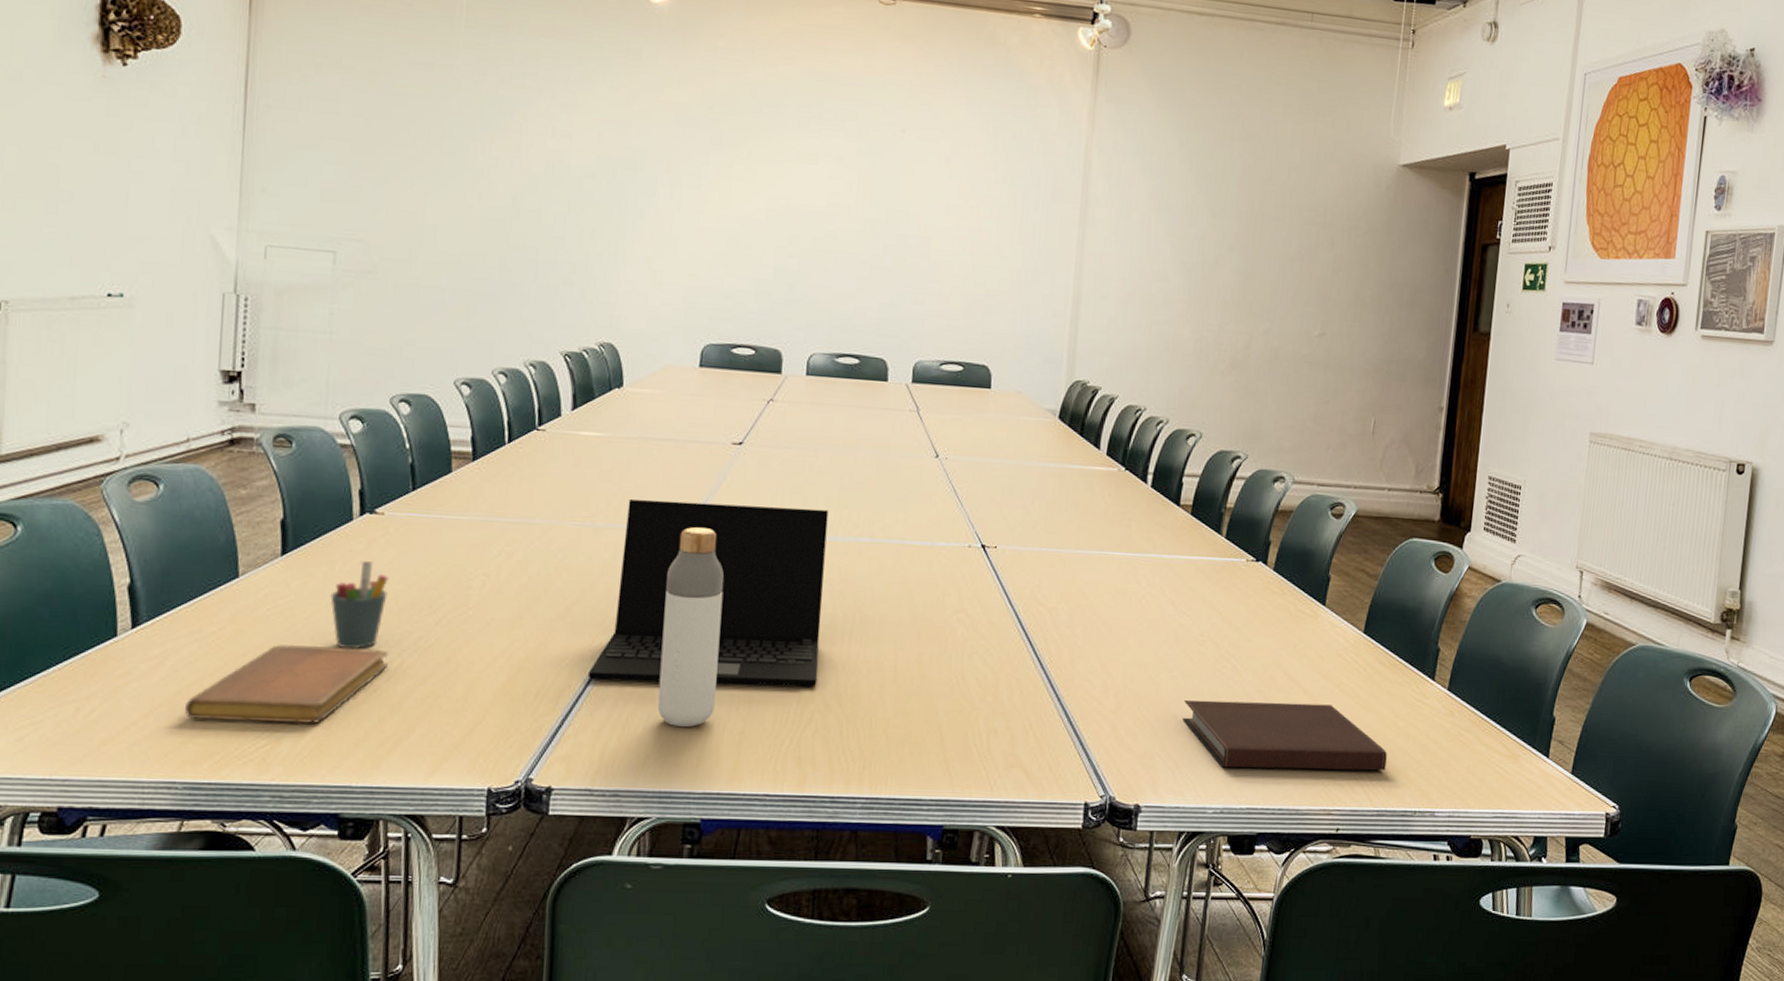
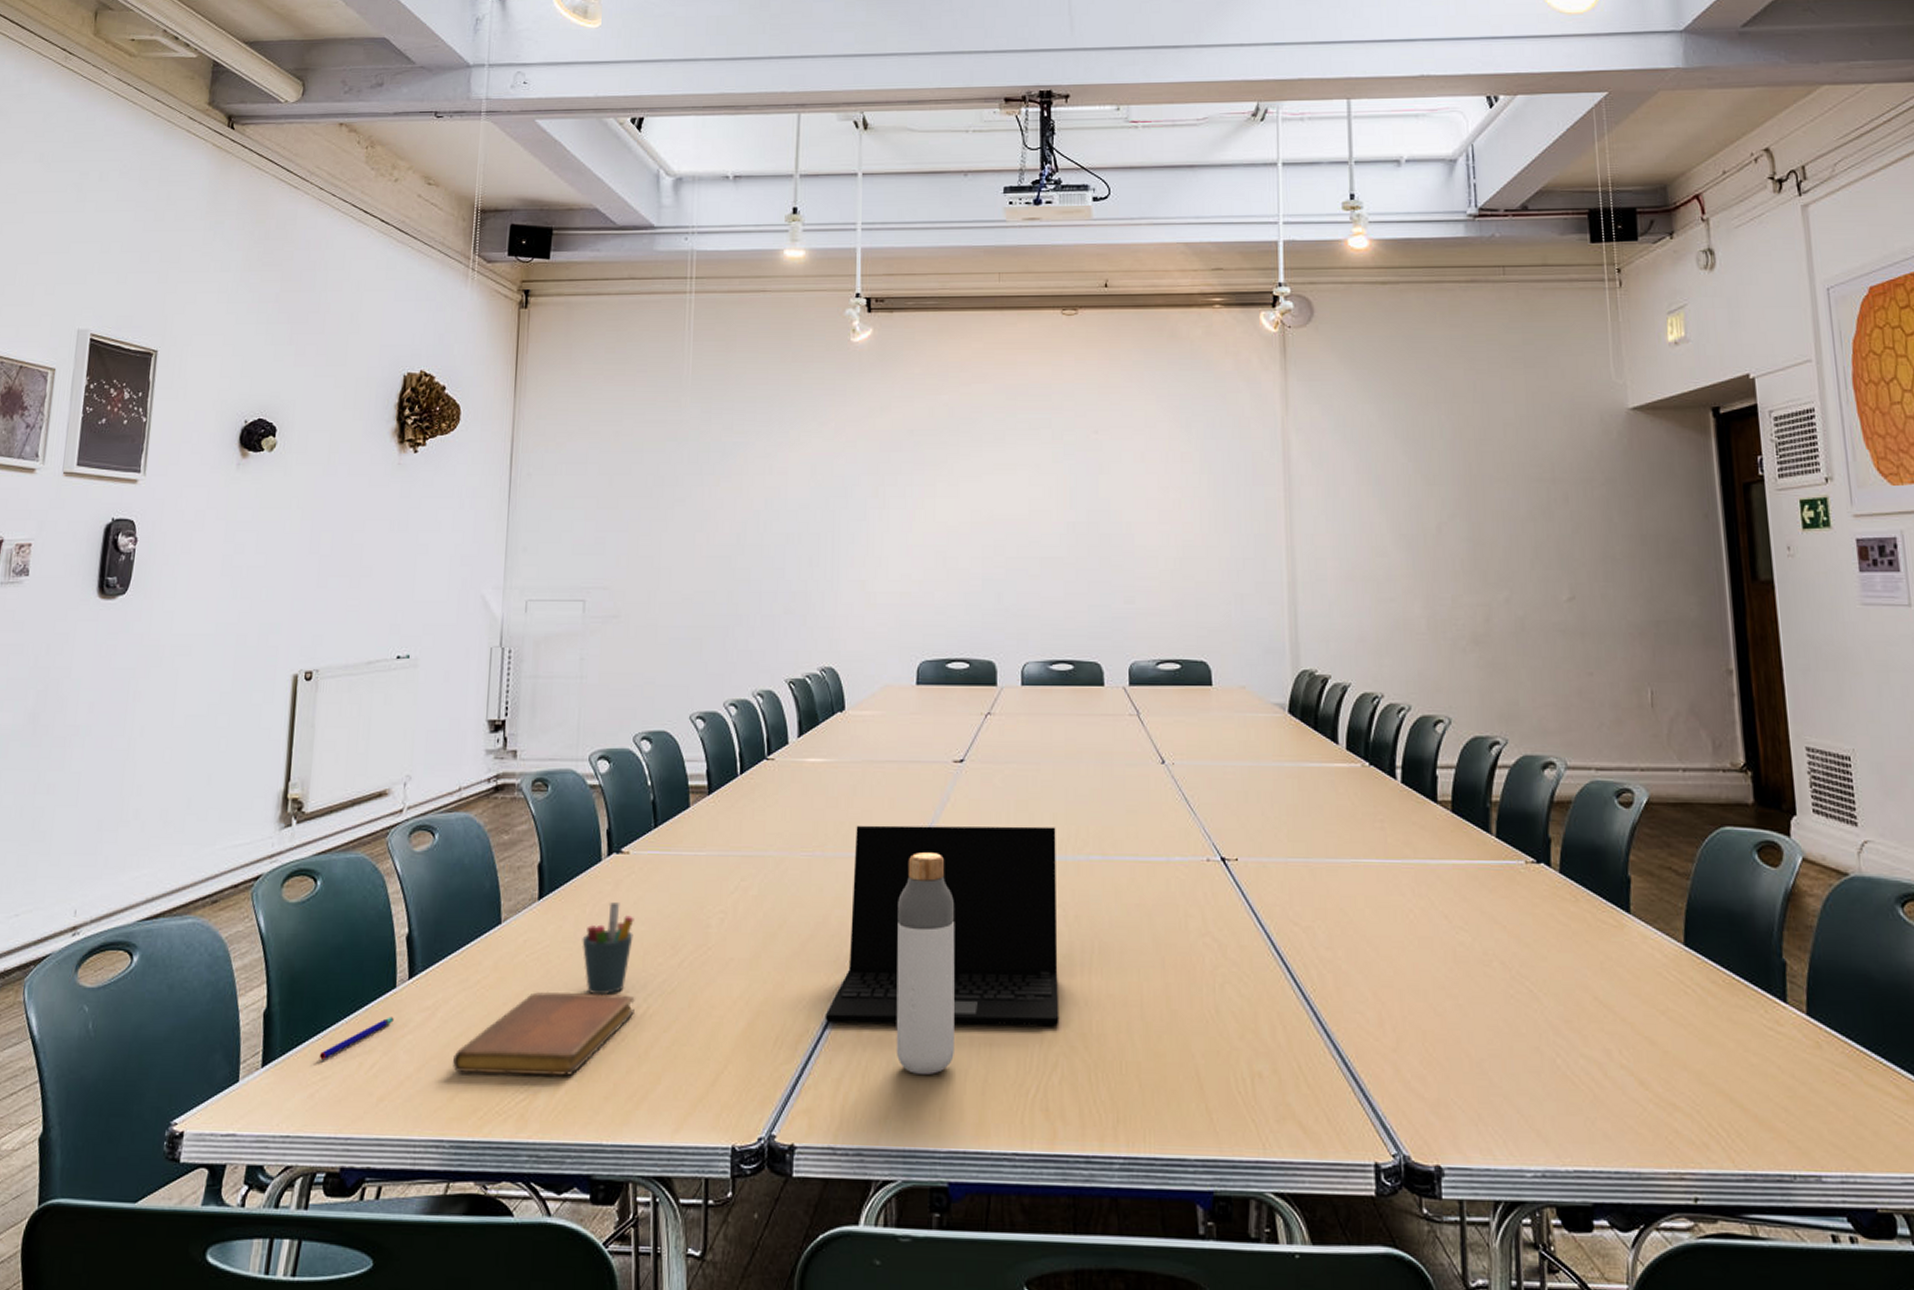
pen: none [27,664,115,704] -> present [319,1016,394,1059]
notebook: present [1183,699,1387,771] -> none [1477,1033,1745,1122]

